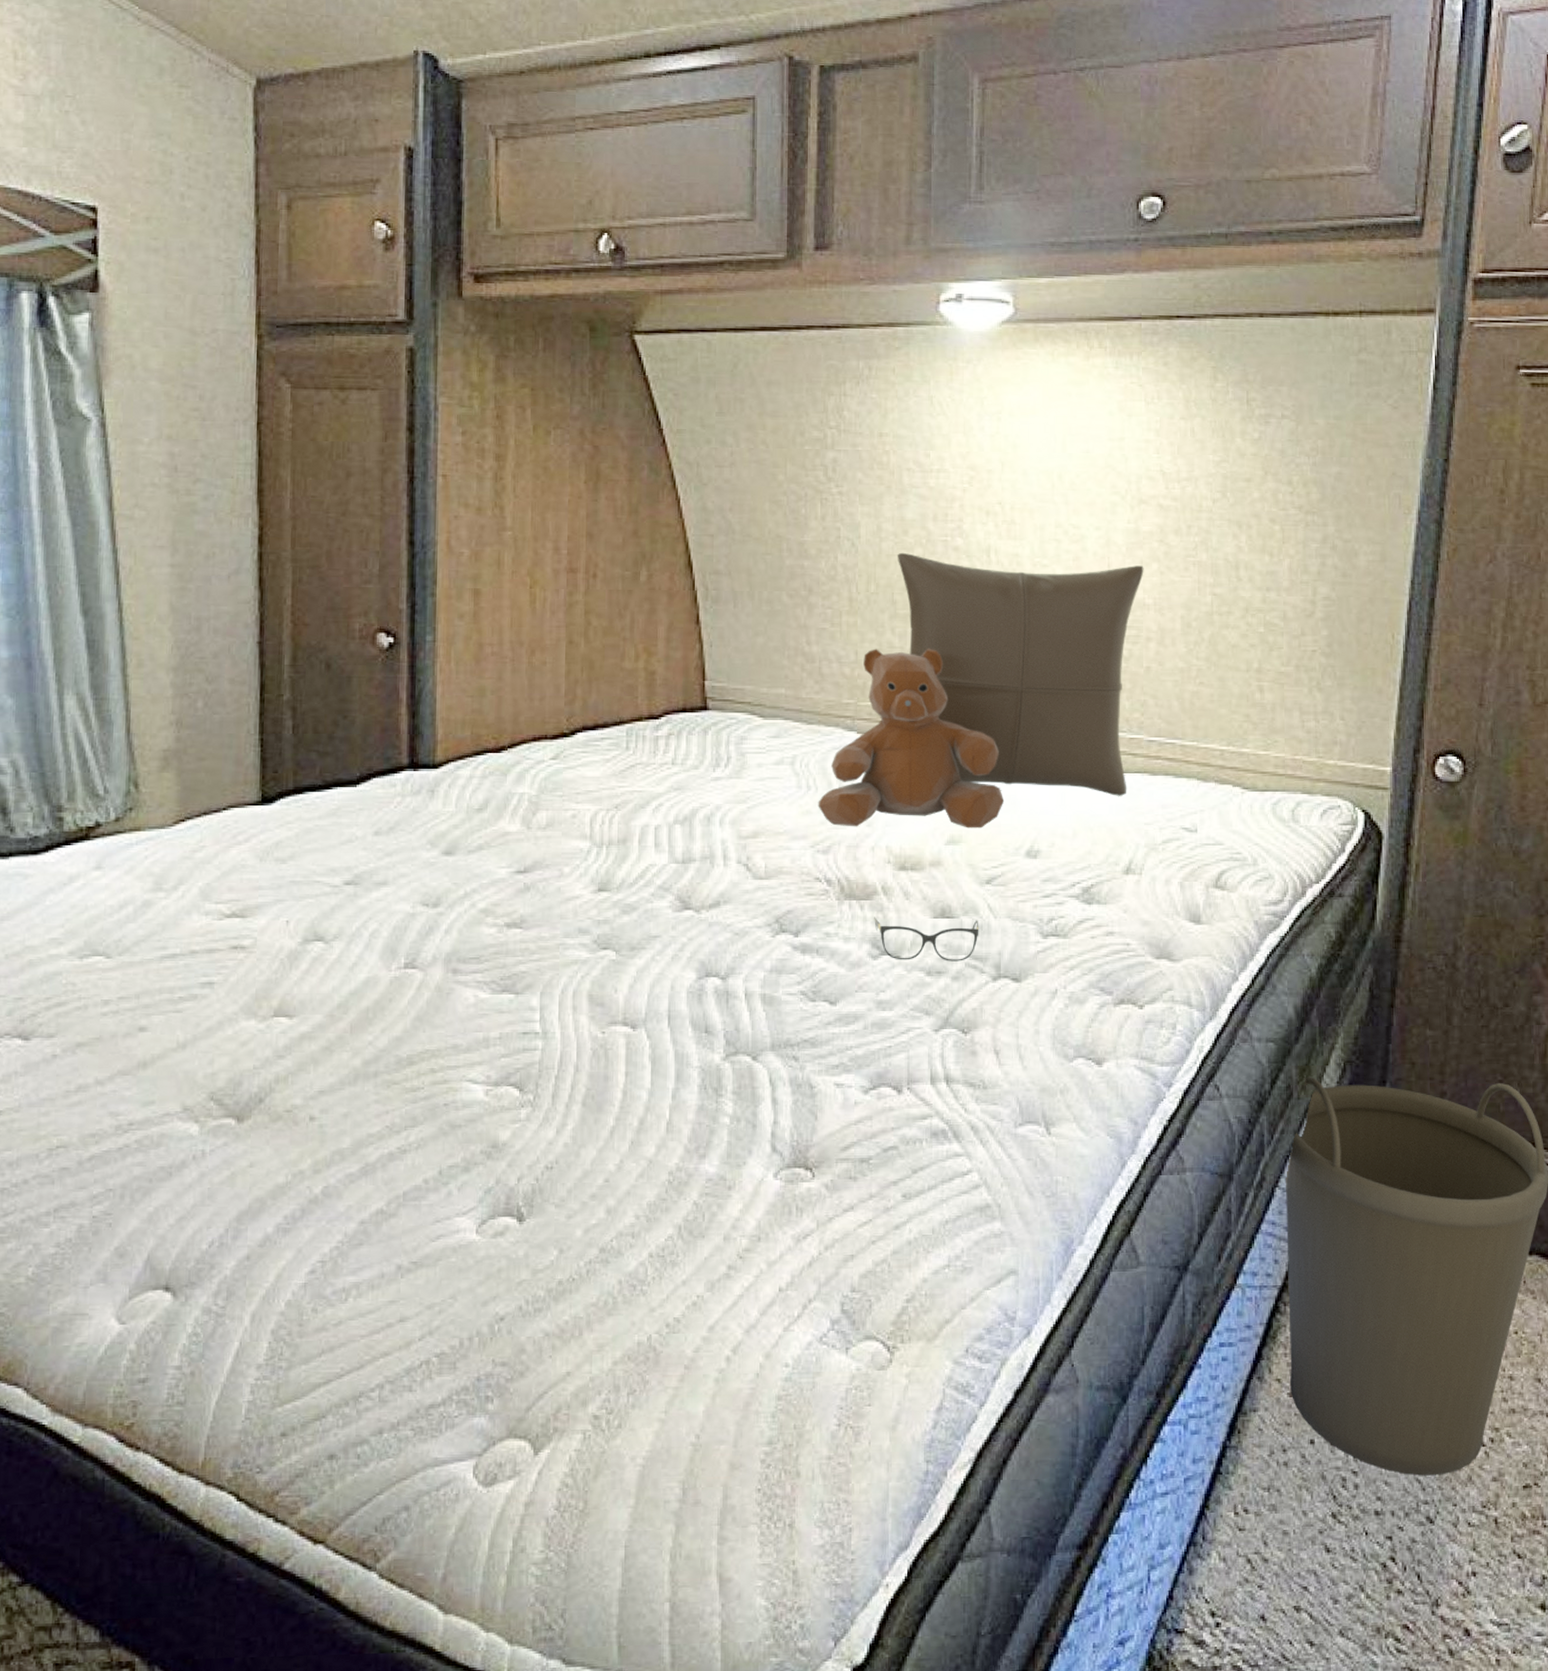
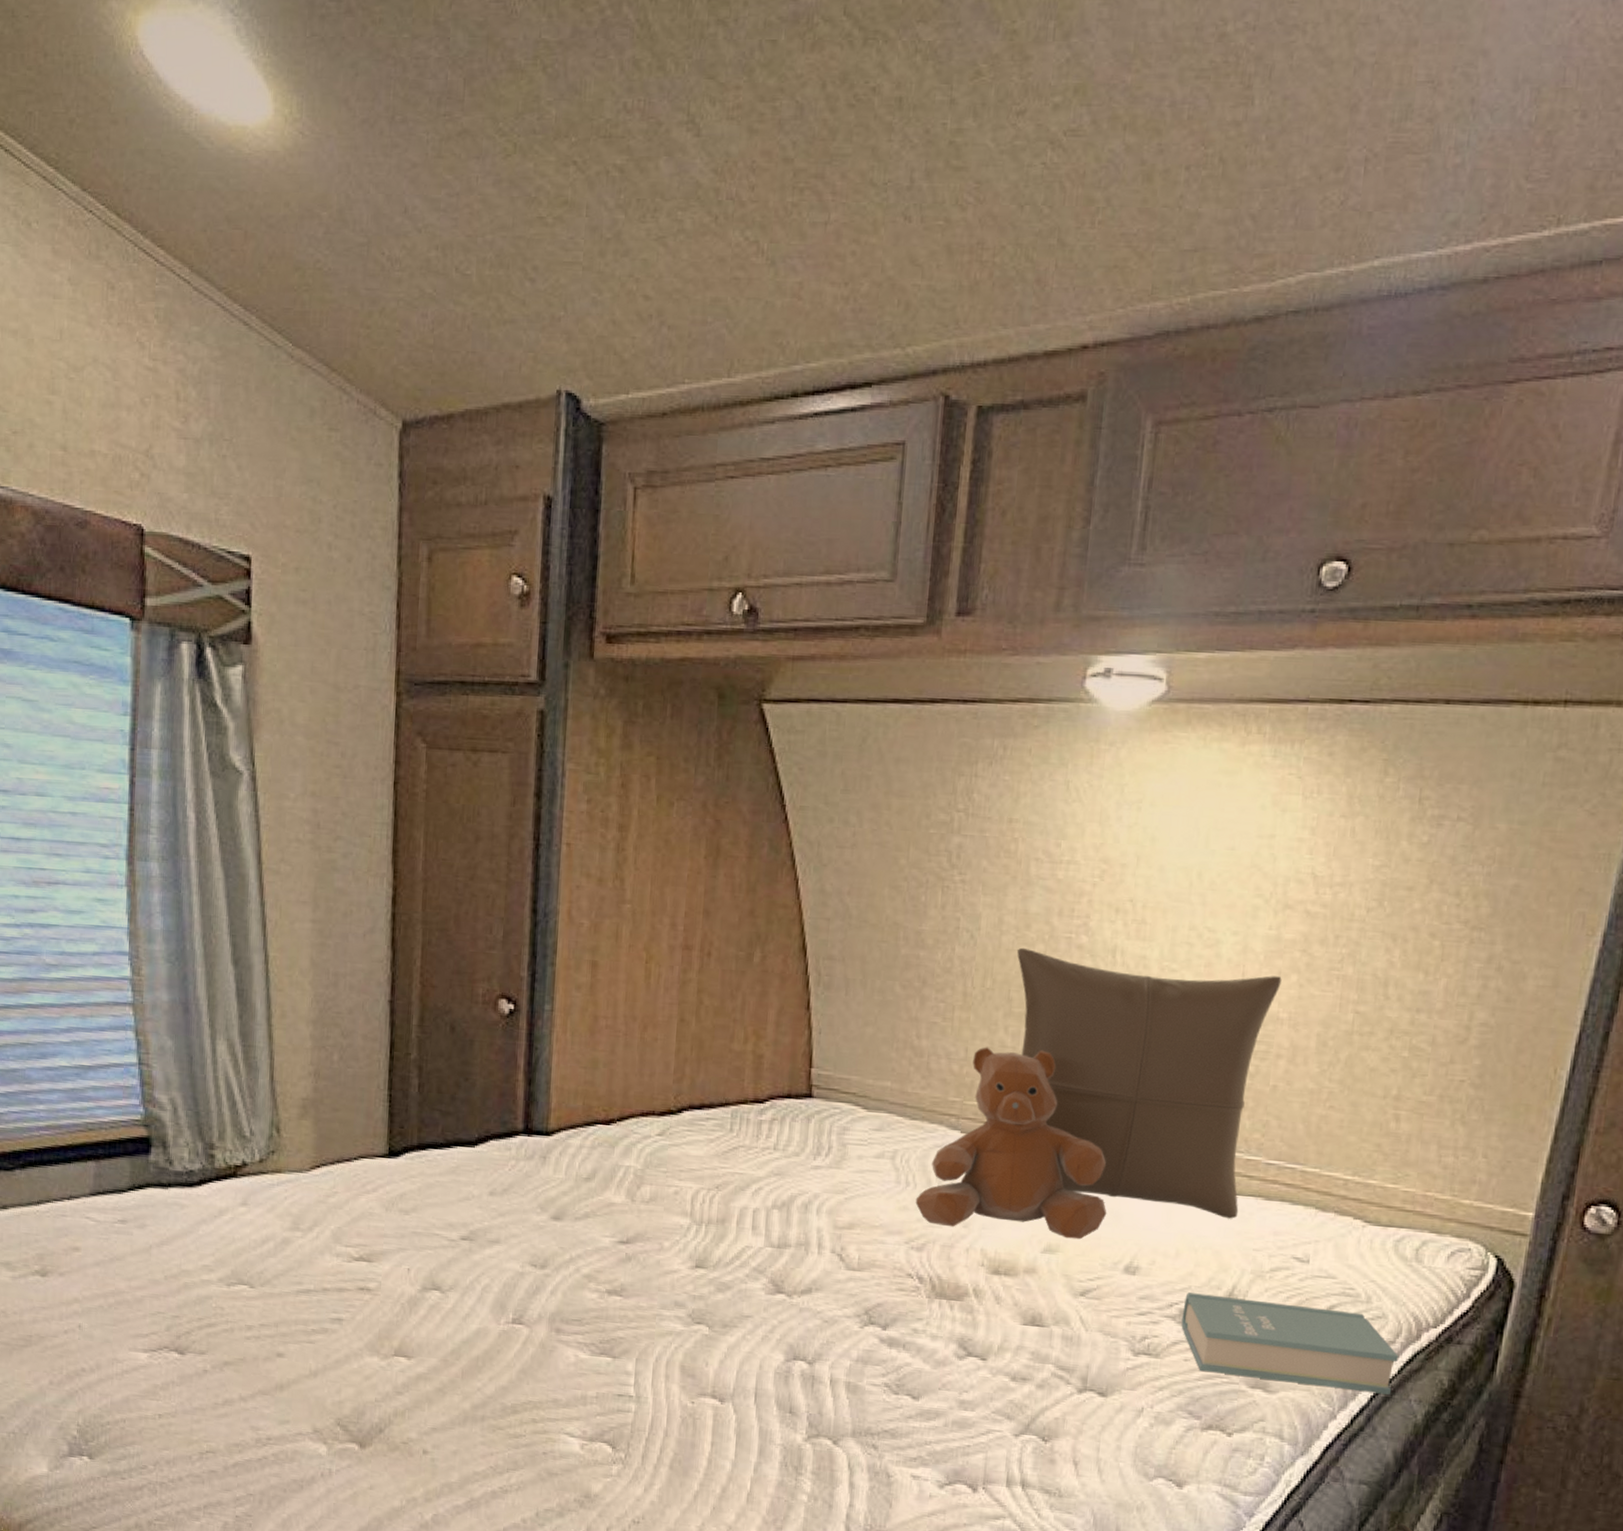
spectacles: present [874,916,979,962] -> none [963,1317,1070,1371]
book: none [1085,871,1288,952] -> present [1181,1292,1398,1395]

